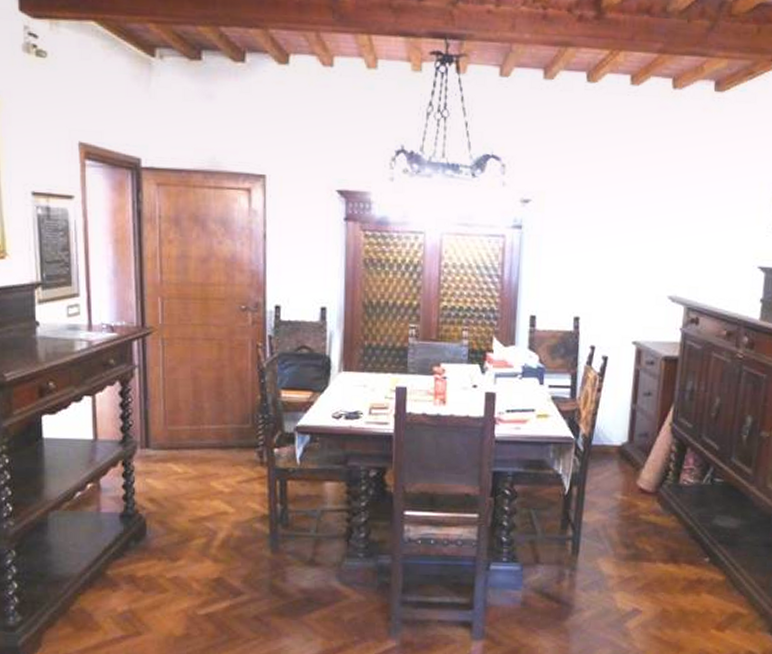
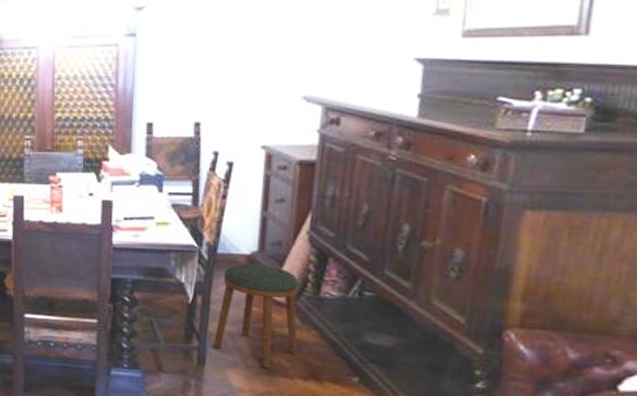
stool: none [587,454,662,553] -> present [213,263,299,368]

